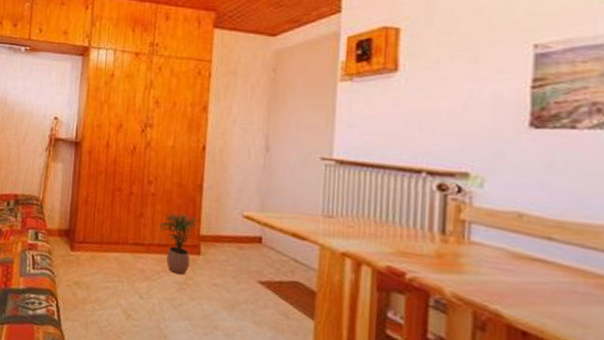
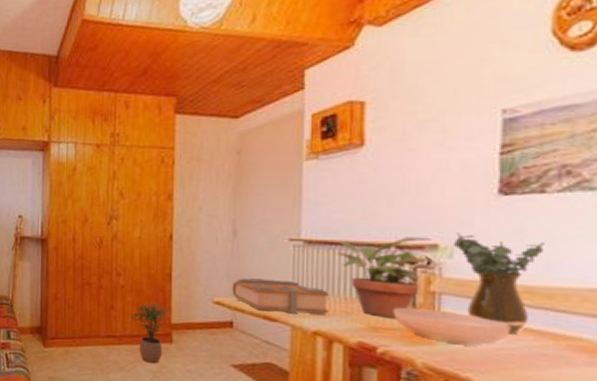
book: none [262,194,360,237] -> present [231,278,330,316]
potted plant: none [367,163,465,245] -> present [336,236,435,318]
bowl: none [423,234,541,279] -> present [393,307,511,346]
vase: none [485,162,575,269] -> present [454,233,545,335]

